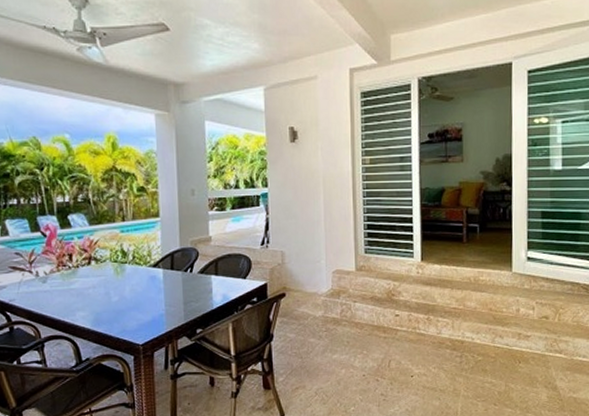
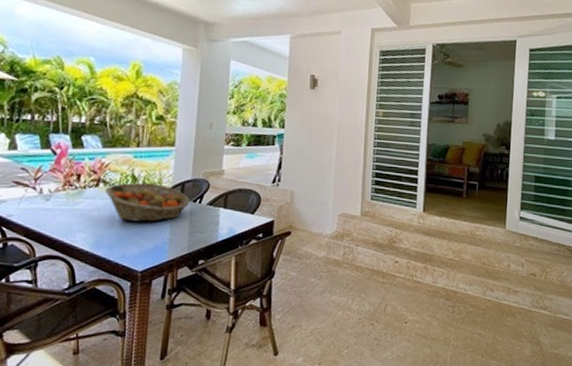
fruit basket: none [97,256,182,296] -> present [104,182,191,222]

